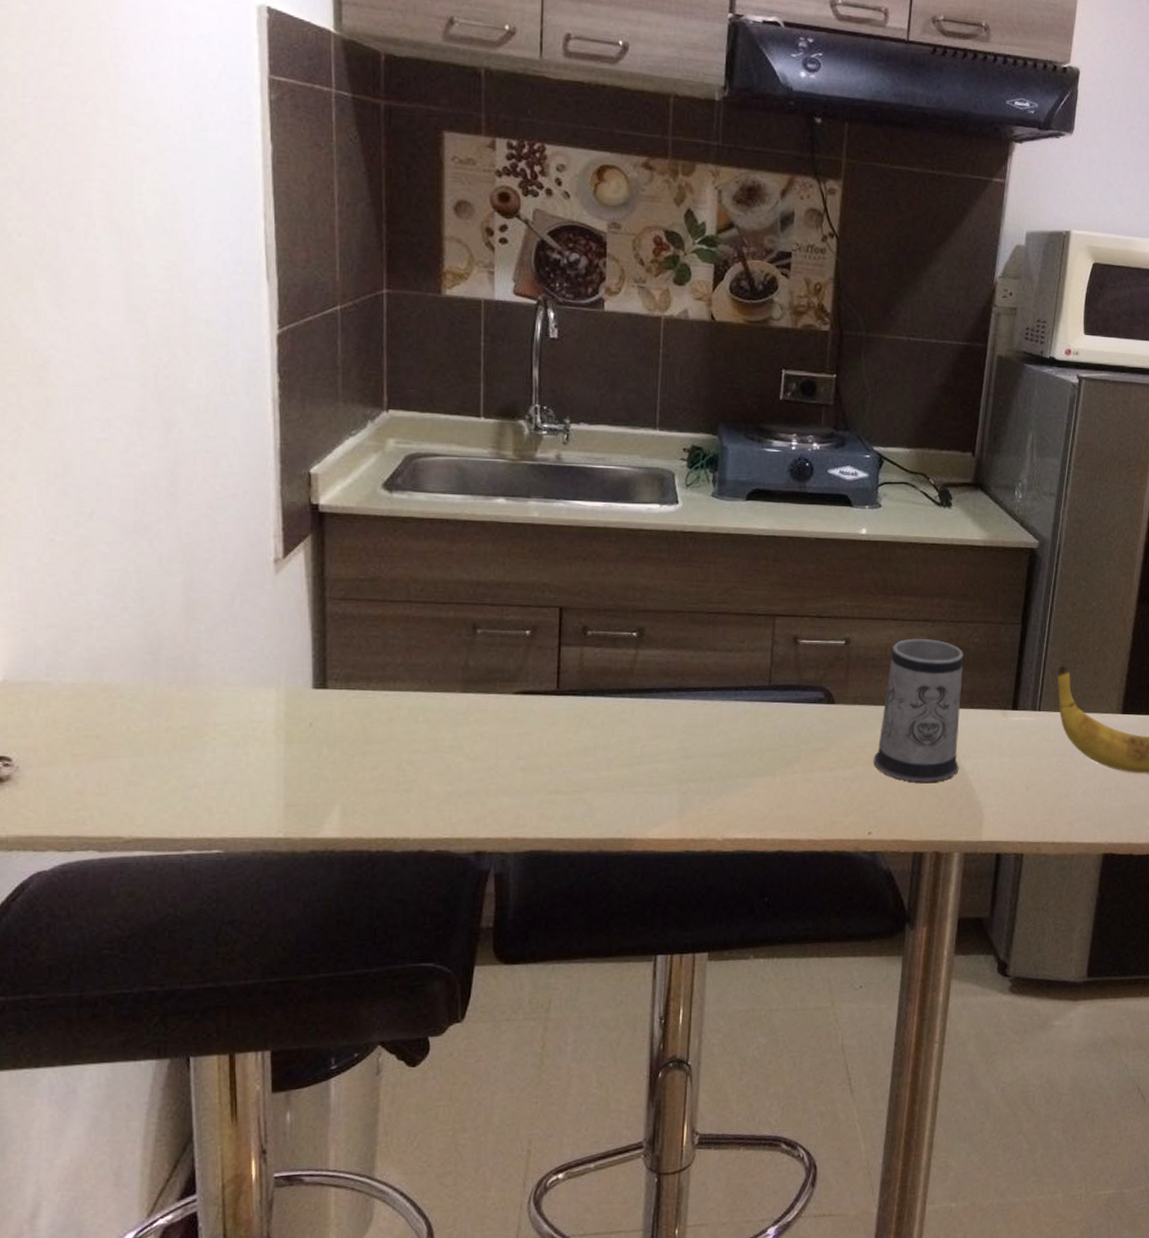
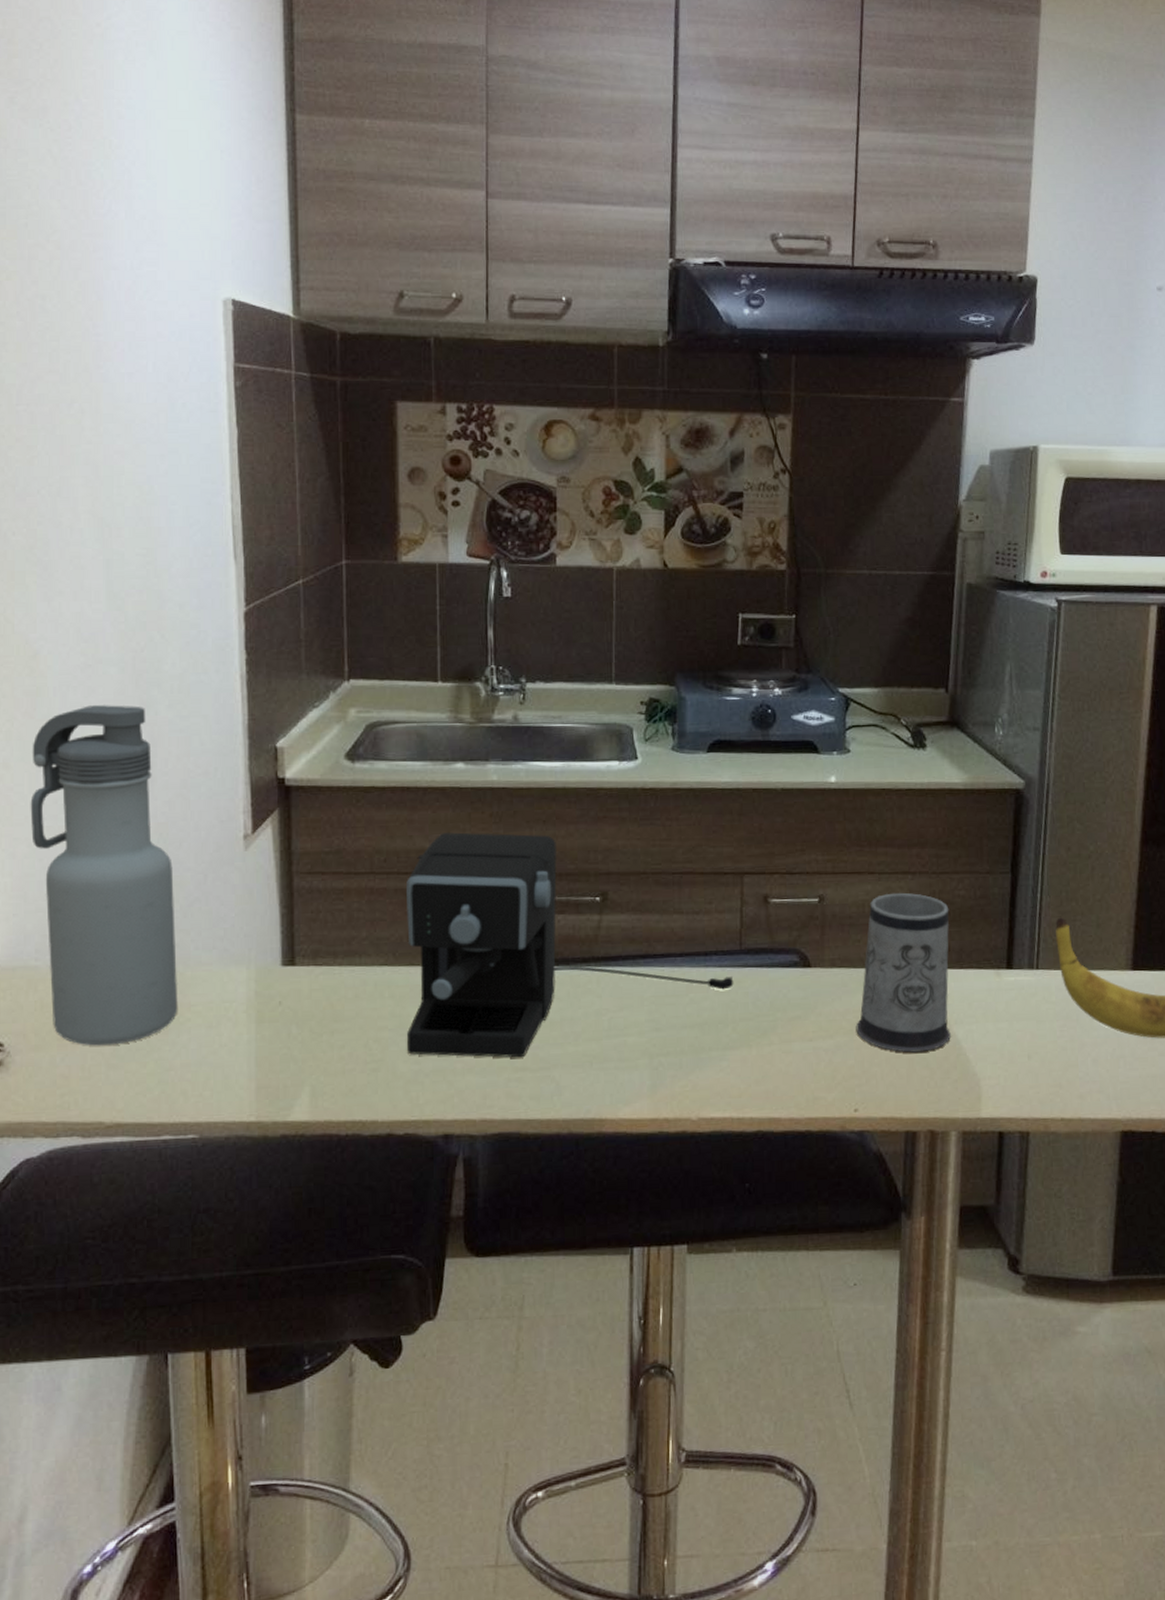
water bottle: none [40,420,203,762] -> present [30,705,178,1046]
coffee maker: none [440,565,762,781] -> present [406,832,734,1058]

